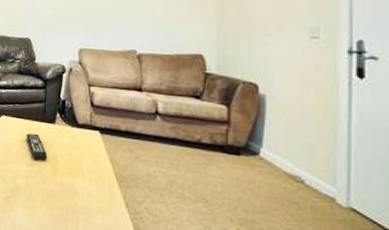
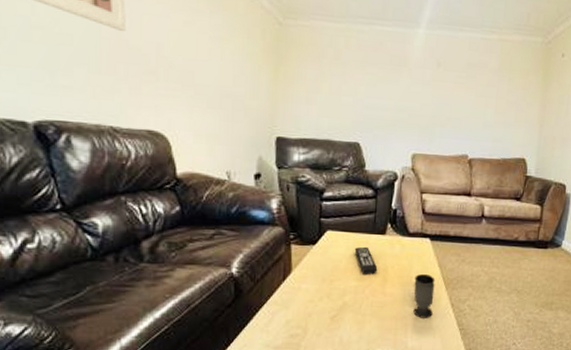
cup: none [84,167,107,215] -> present [413,274,436,318]

